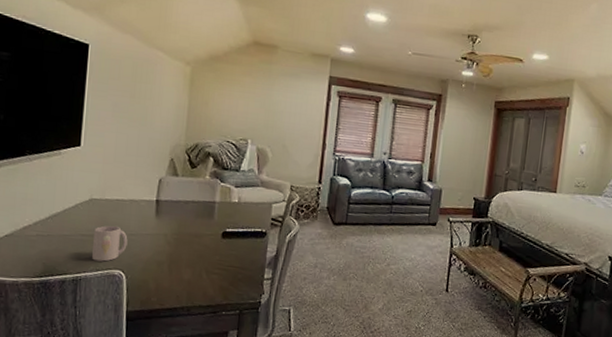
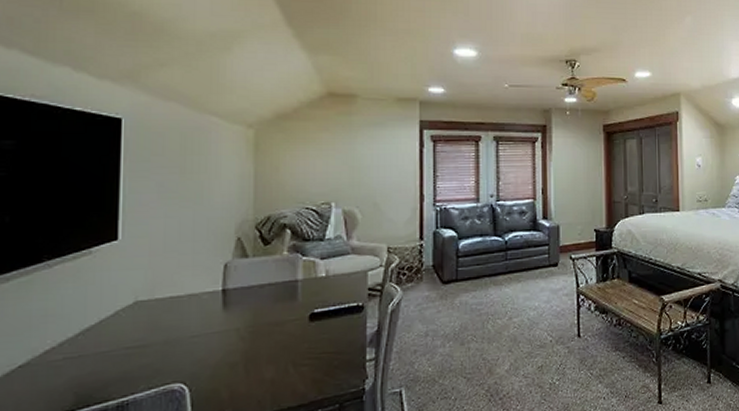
mug: present [92,225,128,262] -> none [142,329,189,377]

